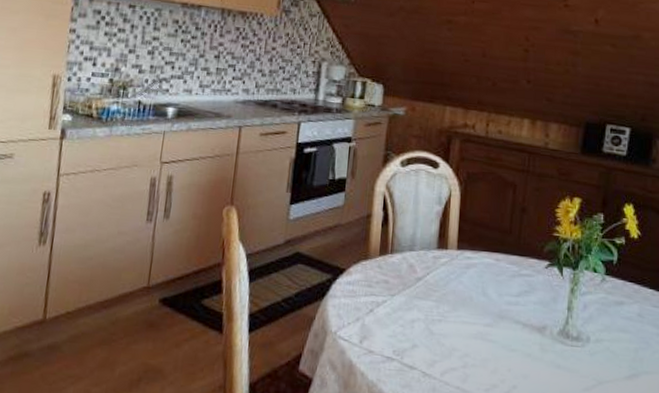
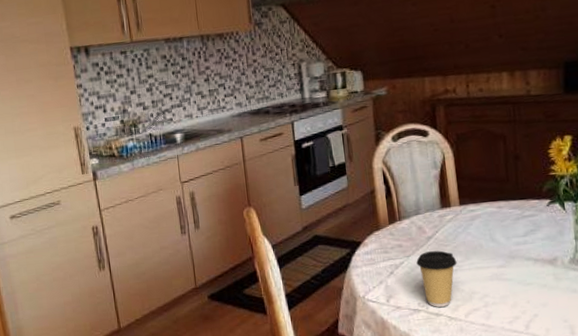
coffee cup: none [400,294,443,360] -> present [416,250,457,307]

